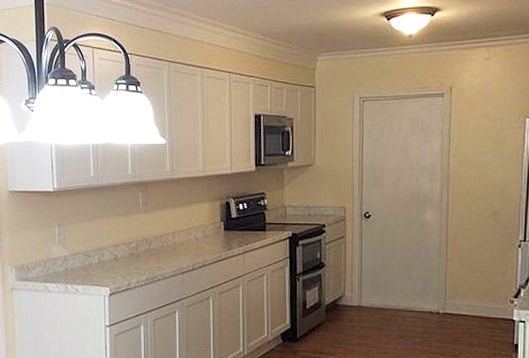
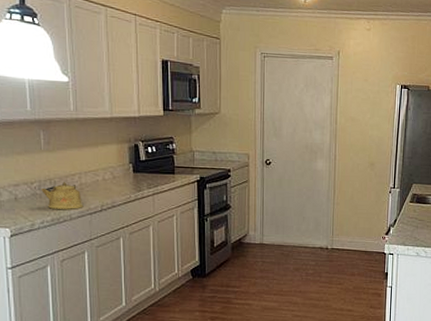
kettle: none [137,242,176,269] -> present [40,182,84,209]

